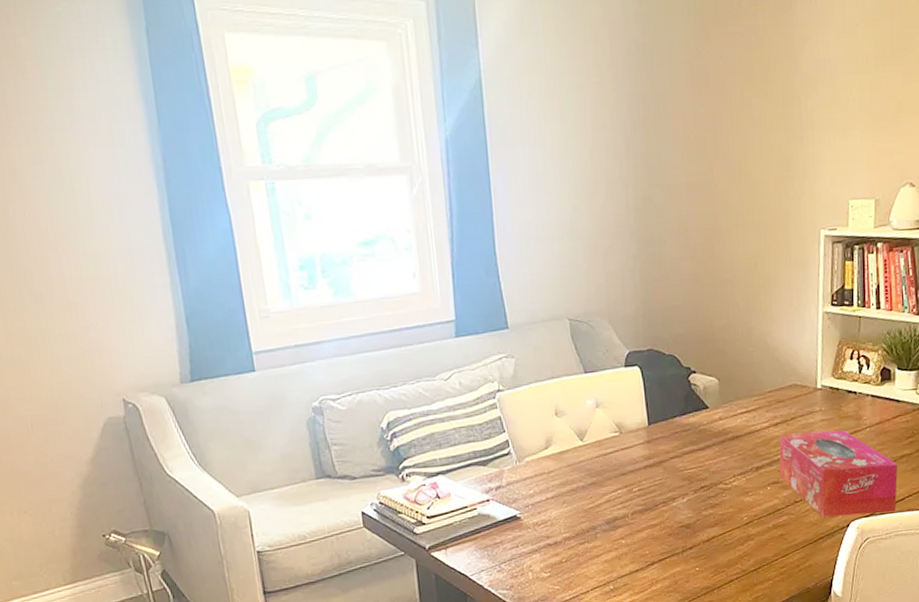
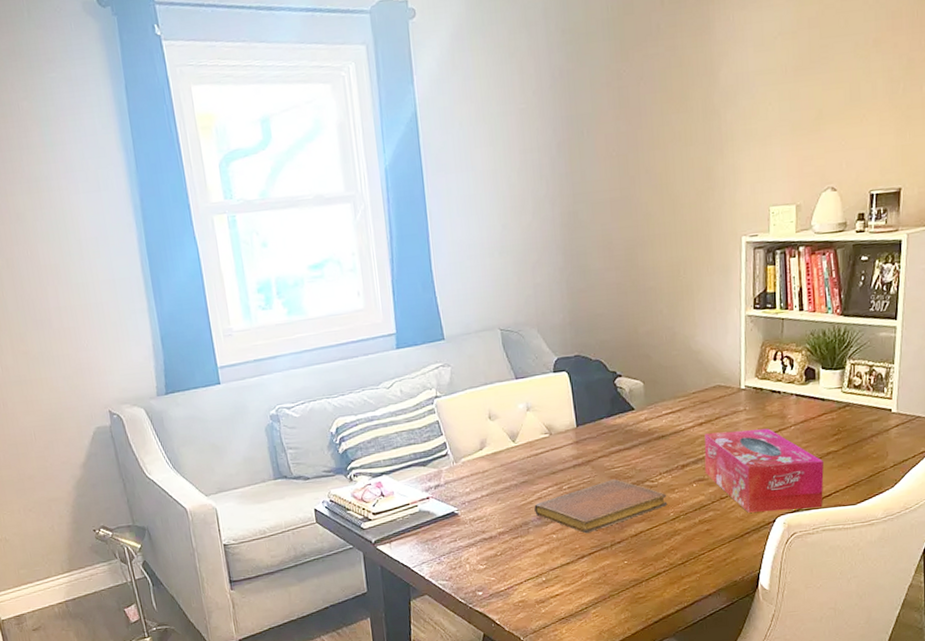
notebook: none [602,481,741,539] -> present [534,479,668,534]

